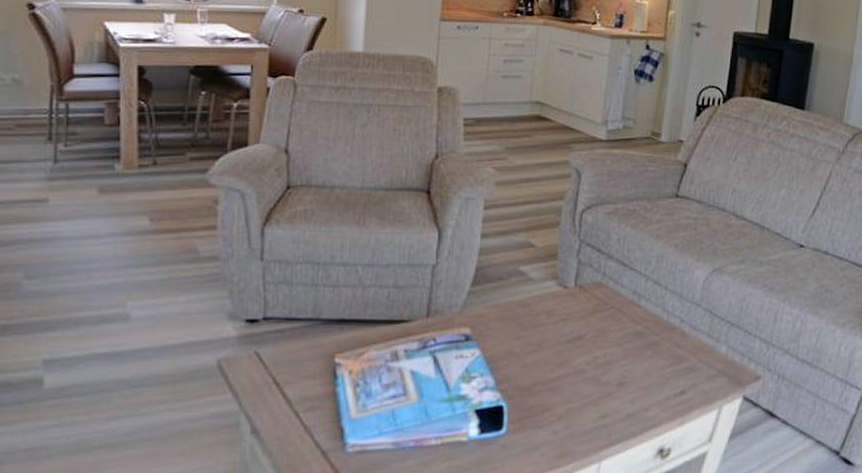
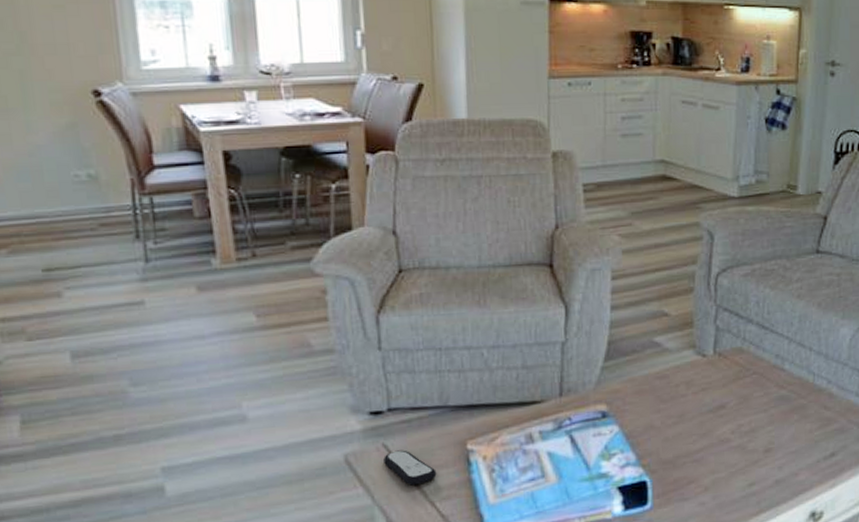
remote control: none [254,359,304,395] -> present [384,450,437,486]

